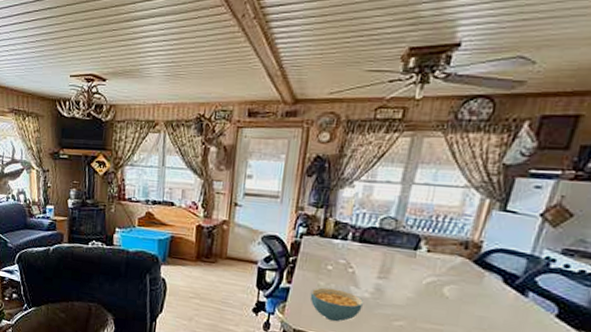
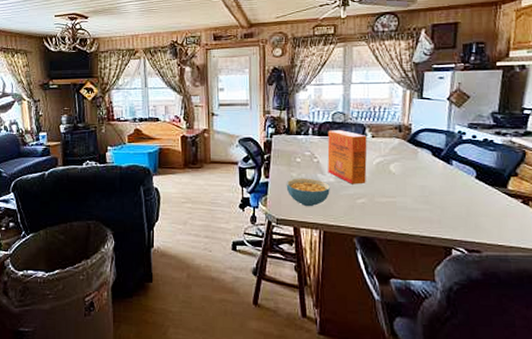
cereal box: none [363,237,421,305] -> present [327,130,367,185]

